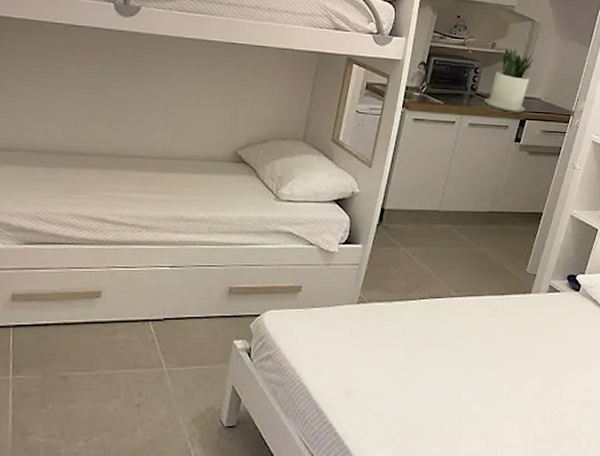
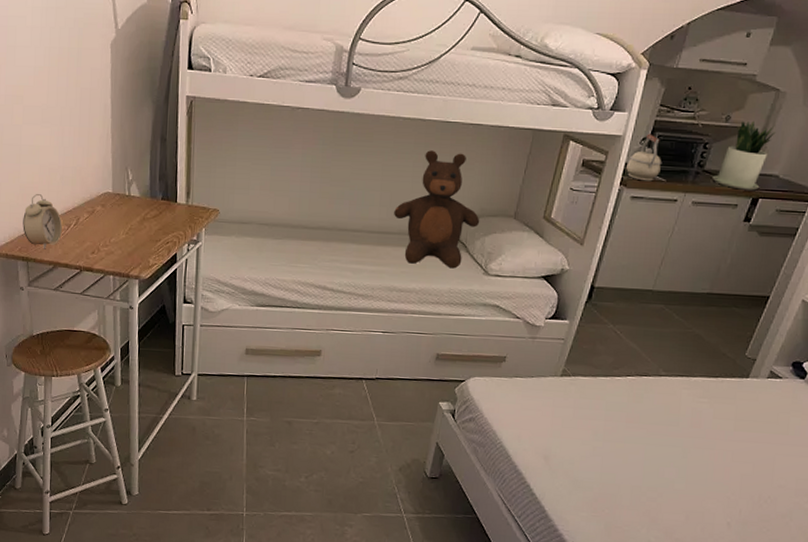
teddy bear: none [179,72,269,195] -> present [394,150,480,269]
kettle: none [407,58,439,104] -> present [626,134,662,181]

